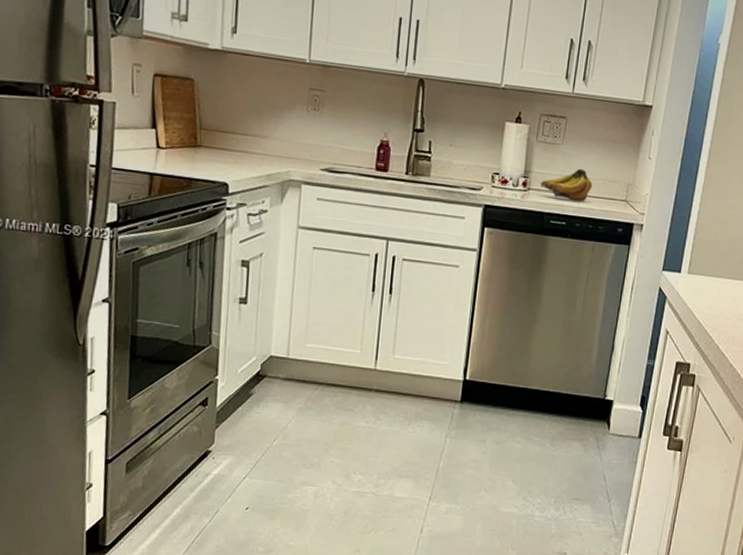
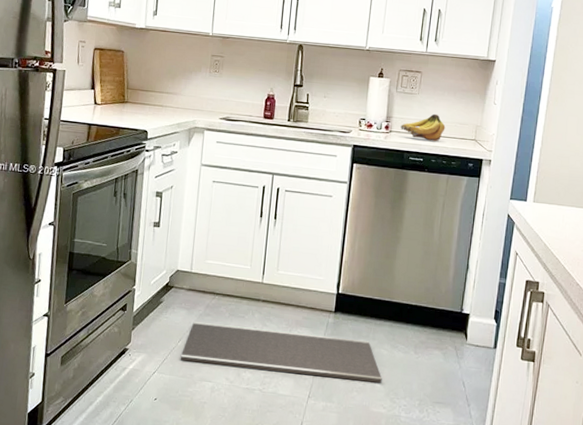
door mat: none [276,417,514,480] -> present [180,322,382,383]

